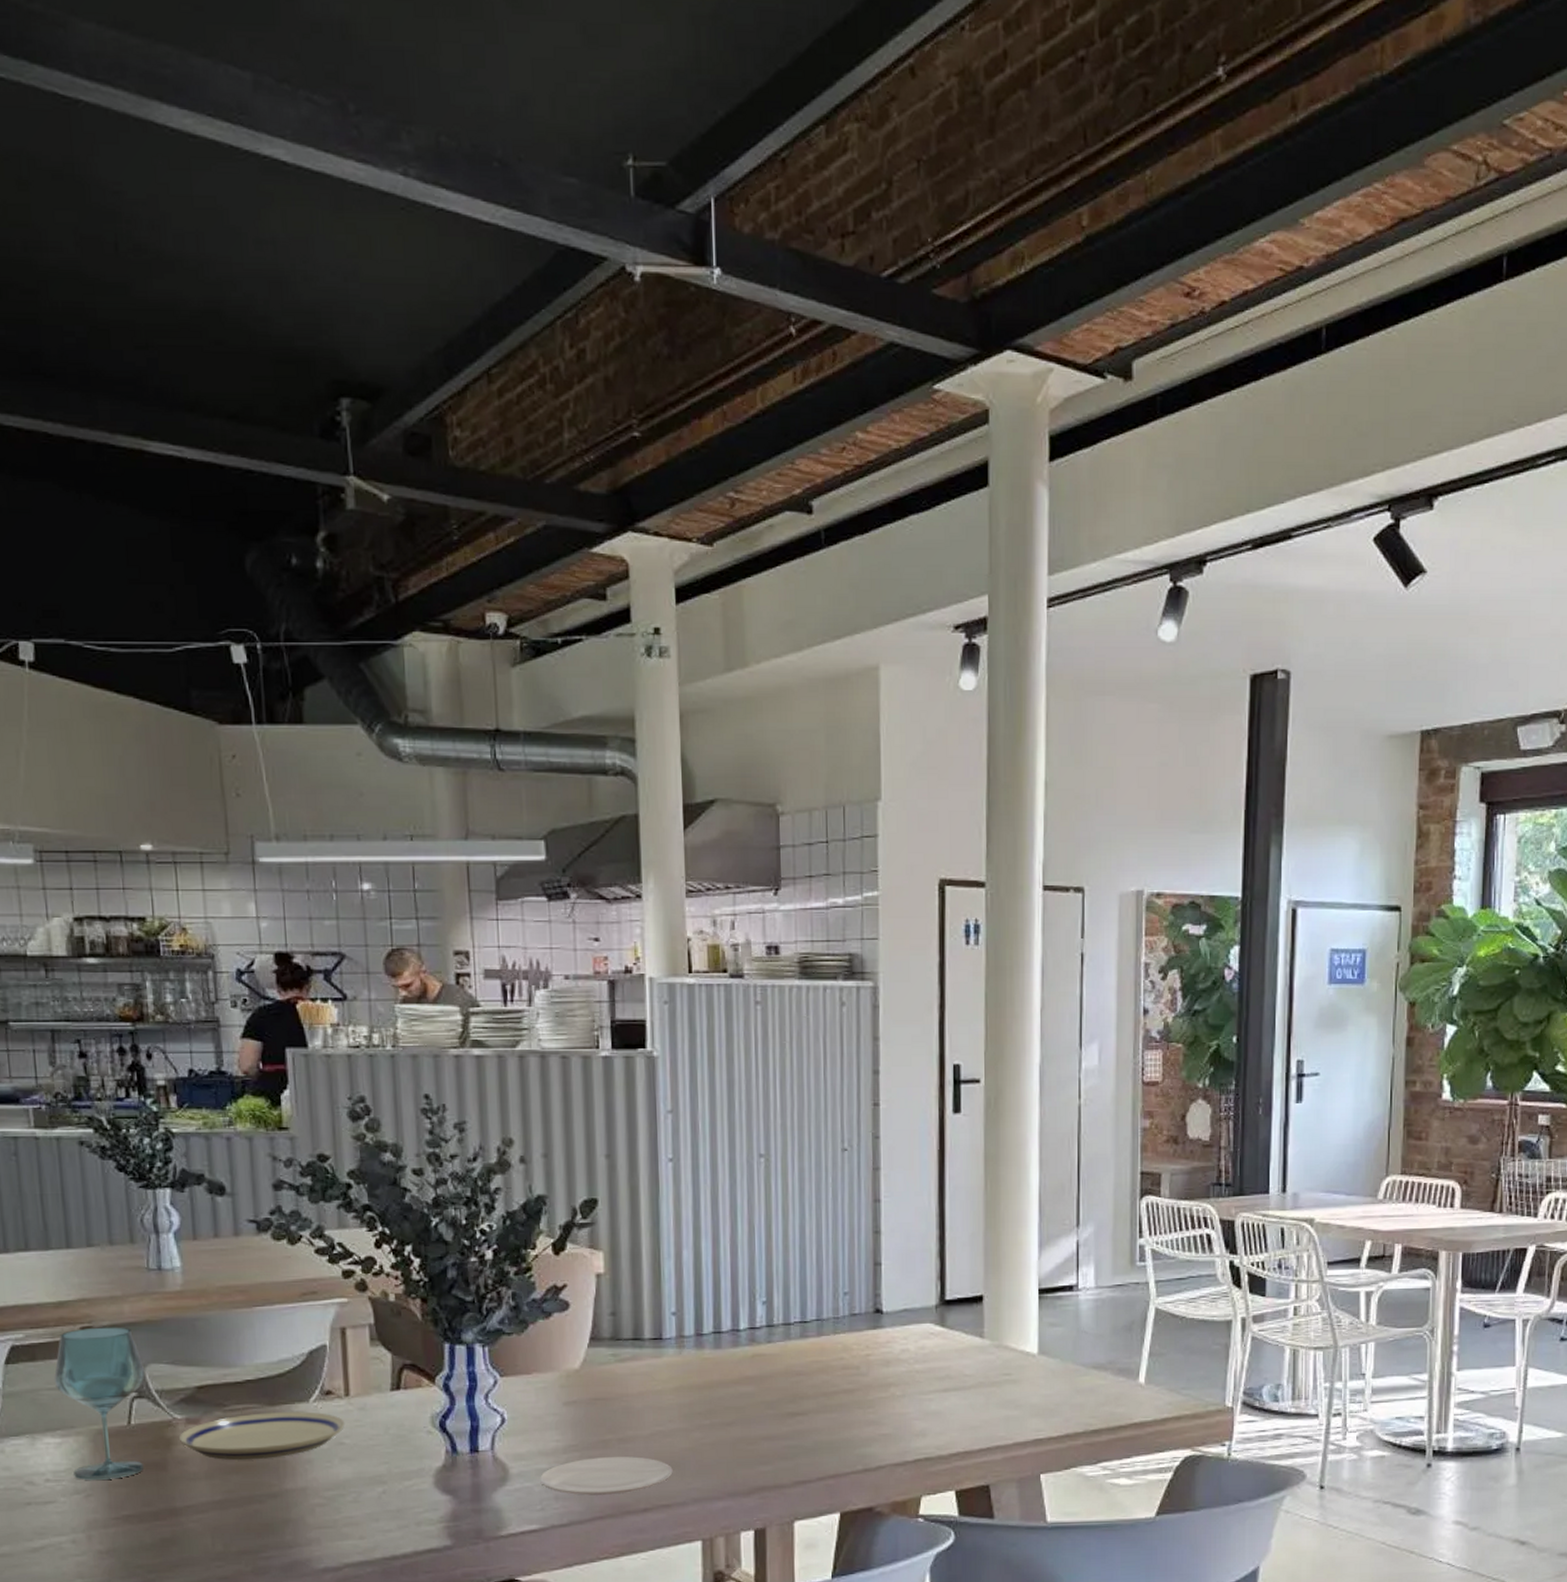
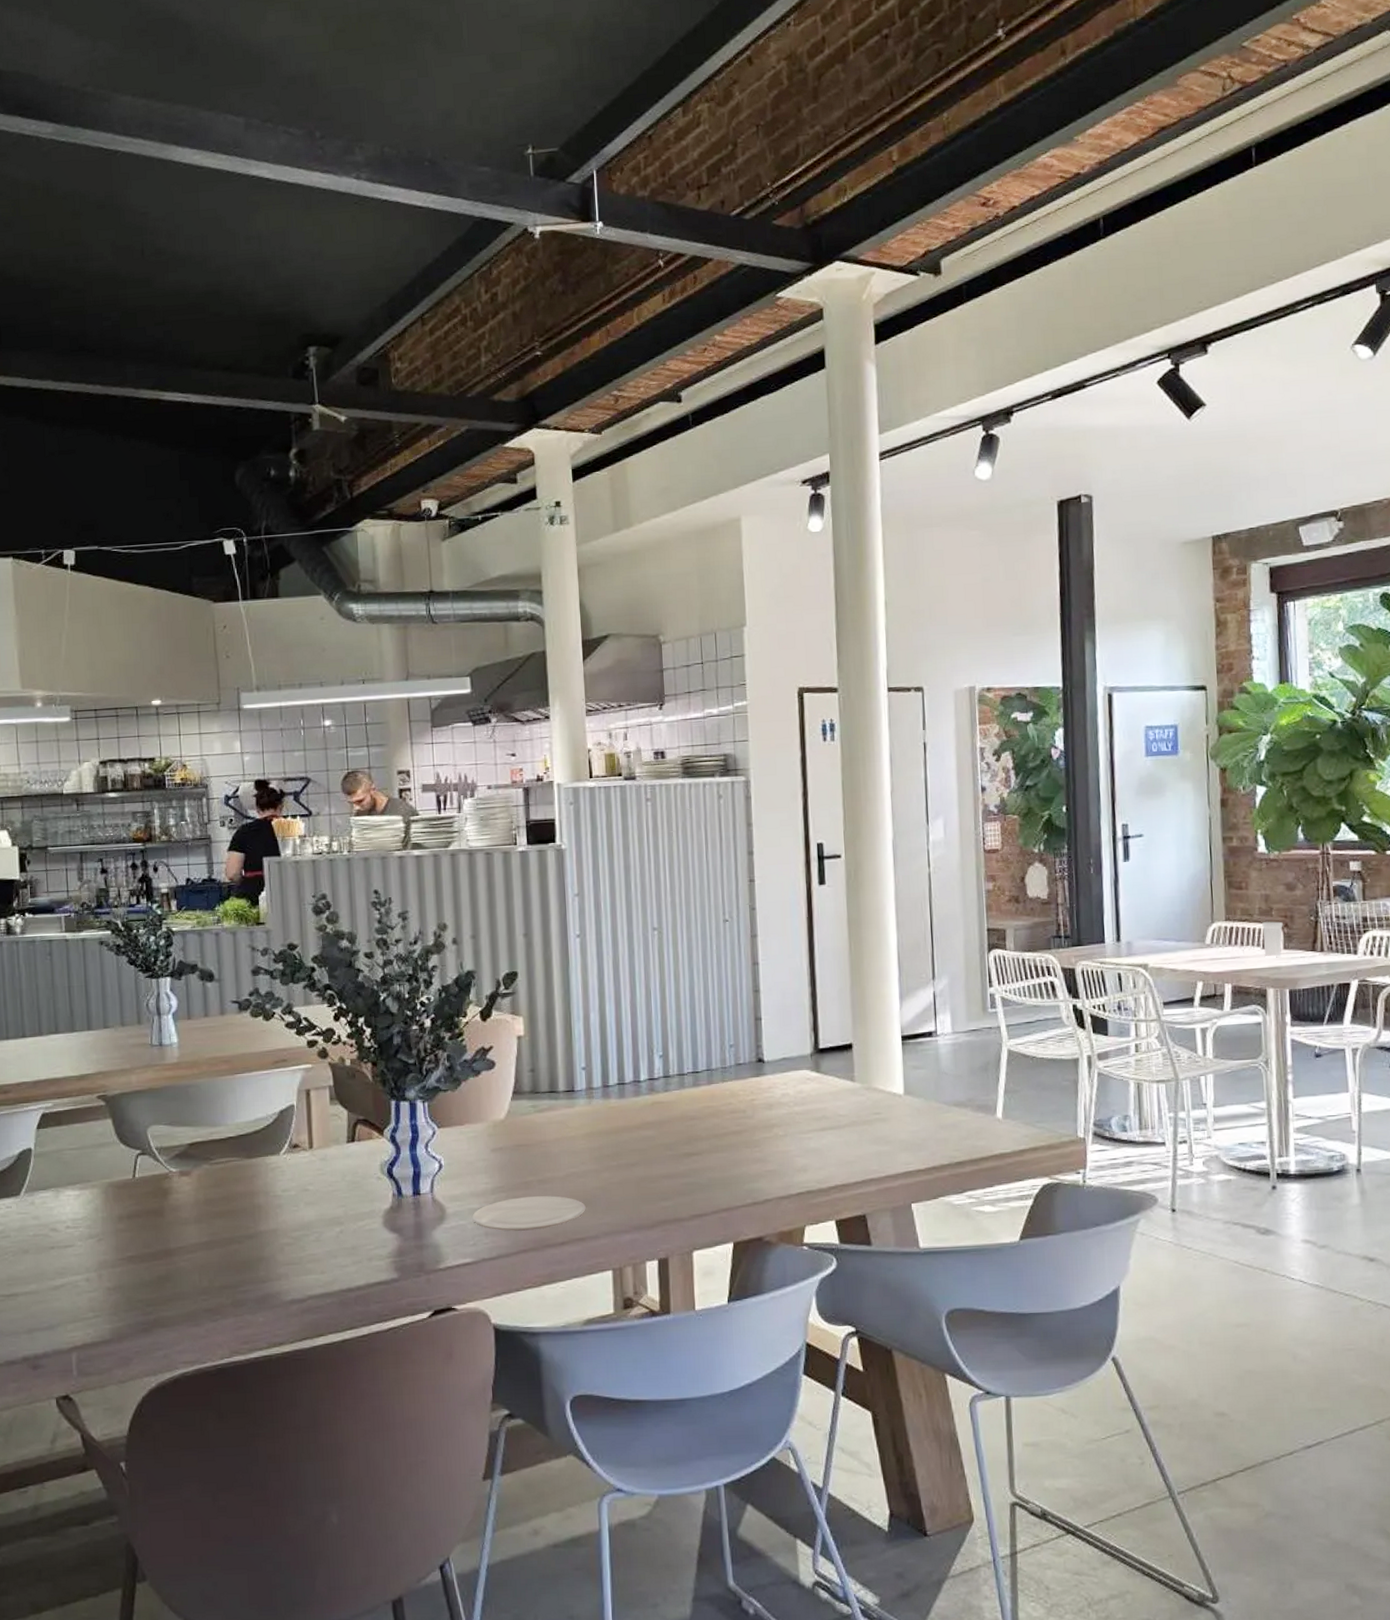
wine glass: present [54,1327,146,1480] -> none [75,1094,148,1226]
plate: present [180,1412,345,1460] -> none [174,1163,309,1207]
cup: none [1439,1177,1462,1217] -> present [1262,921,1283,957]

